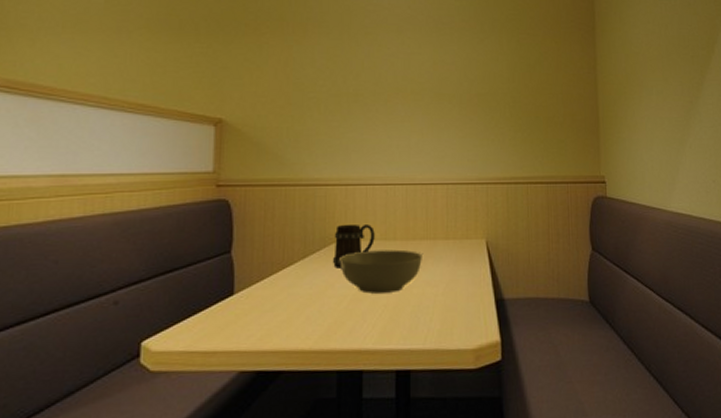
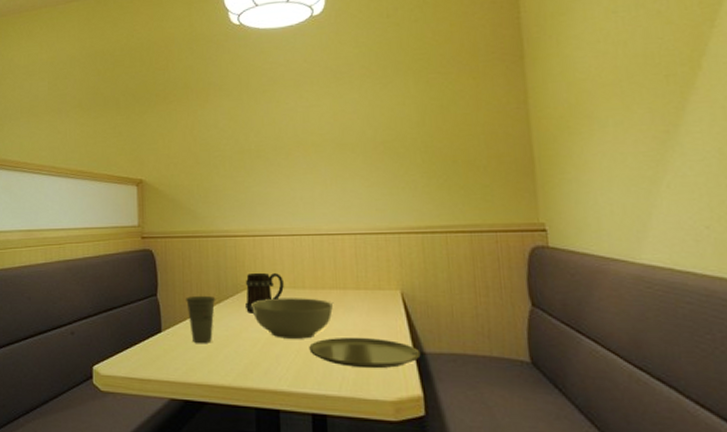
cup: none [266,250,301,305] -> present [186,295,216,343]
plate: none [397,287,500,319] -> present [309,337,421,369]

